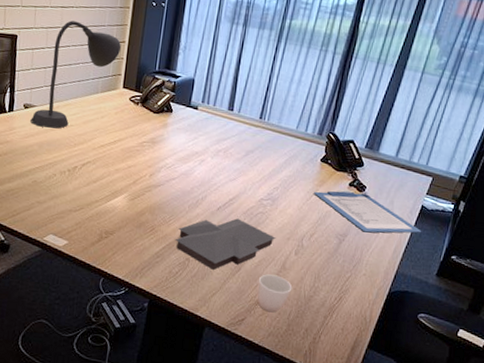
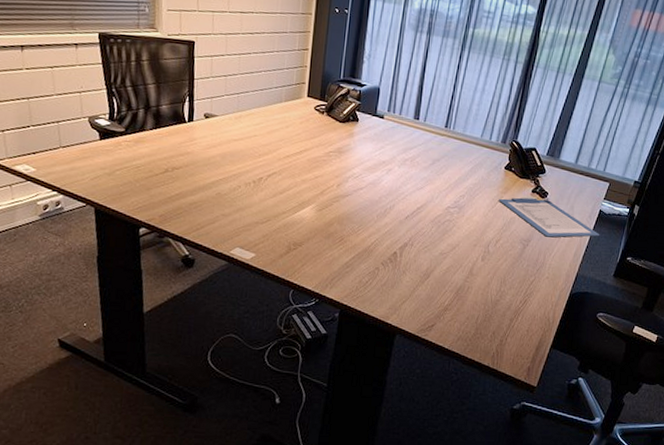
desk lamp: present [30,21,122,129] -> none [212,27,305,139]
papers: present [175,218,276,270] -> none [364,227,463,278]
cup: present [256,274,293,313] -> none [445,280,480,318]

